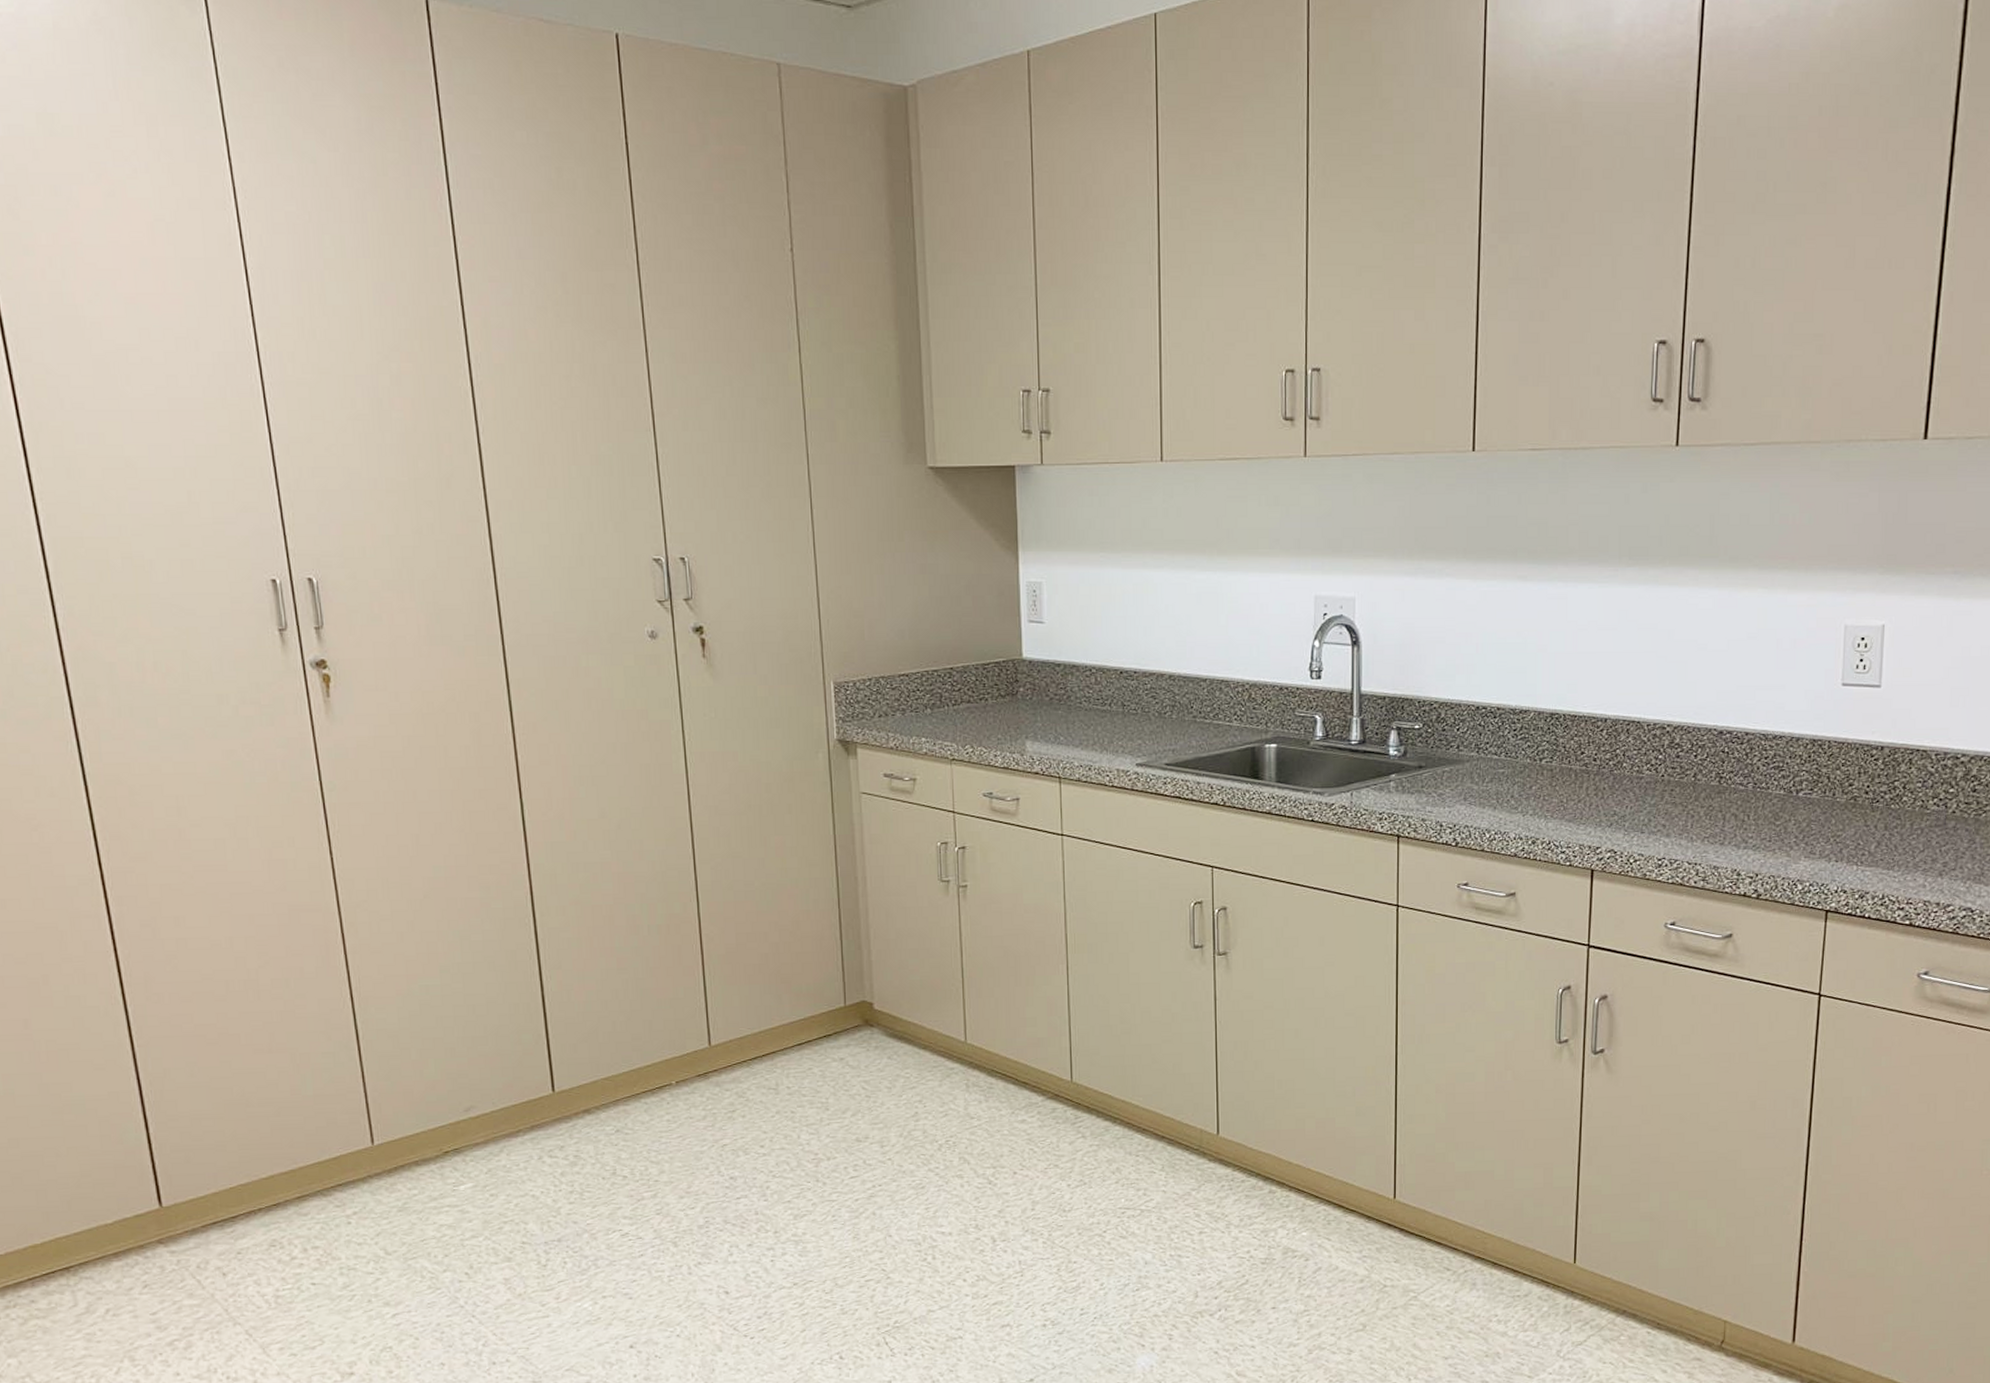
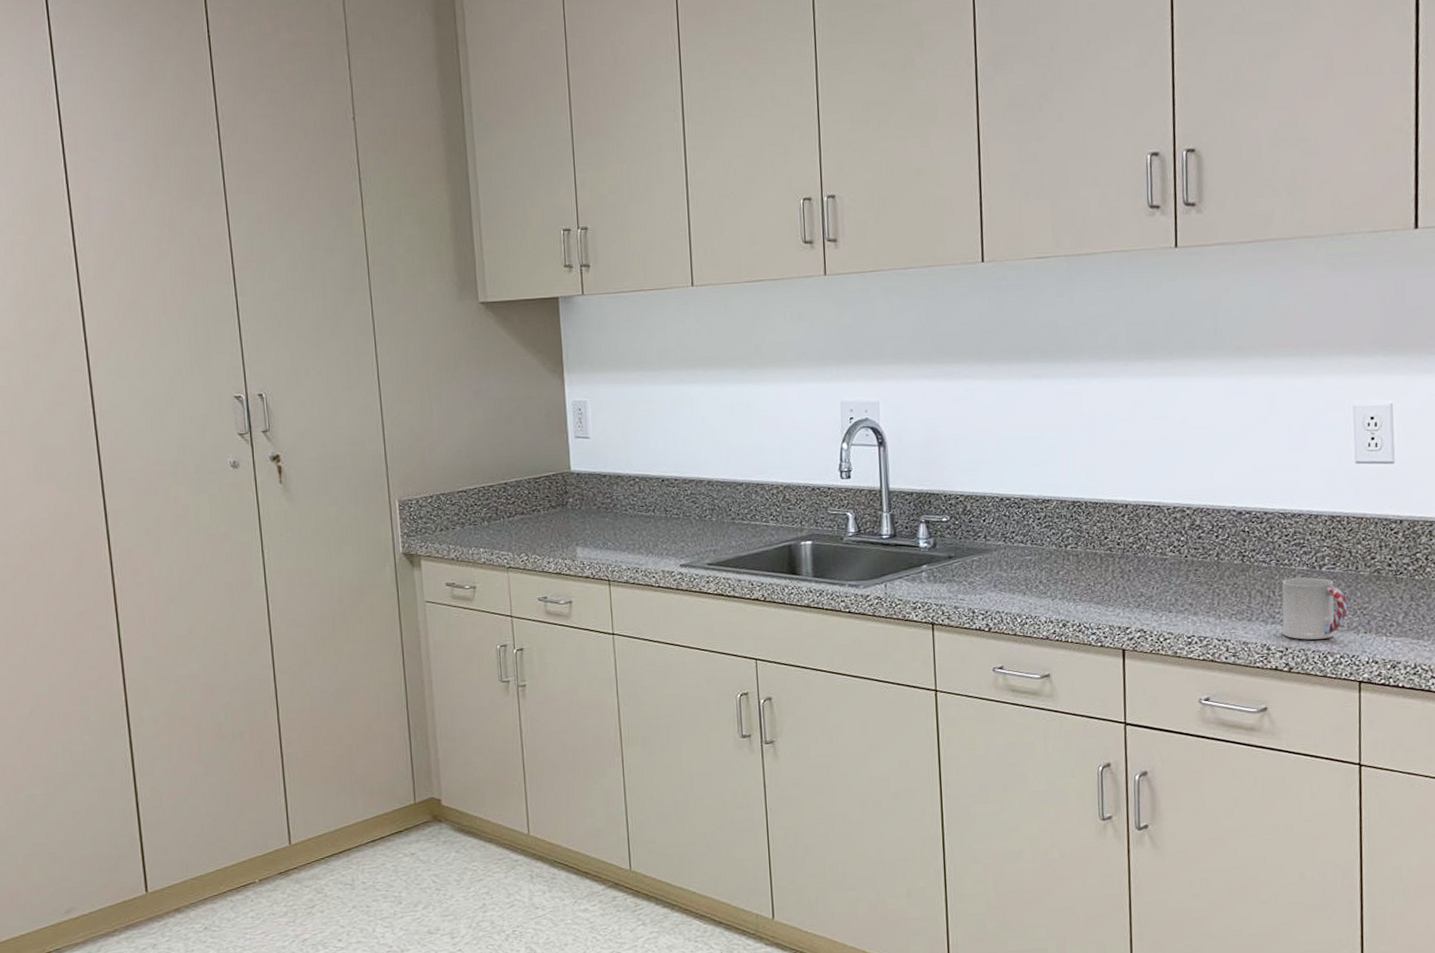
cup: none [1755,802,1821,866] -> present [1282,577,1348,640]

